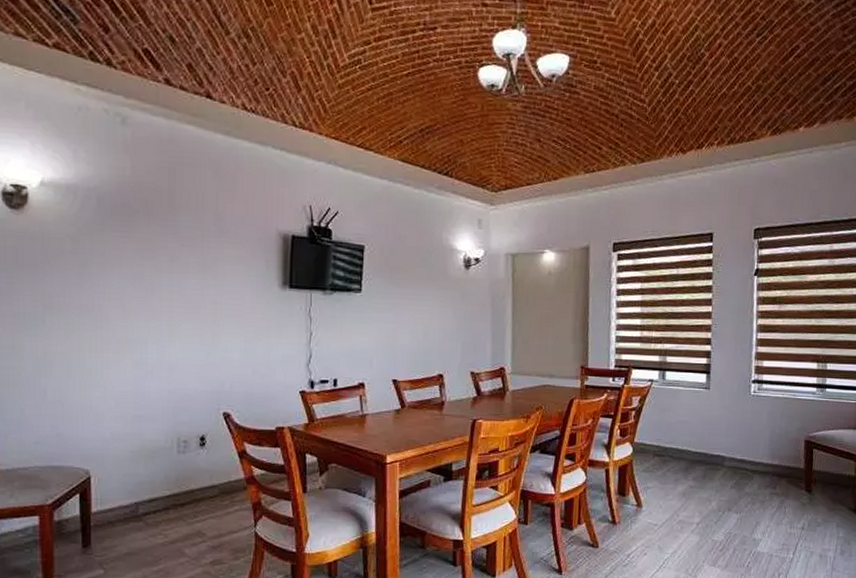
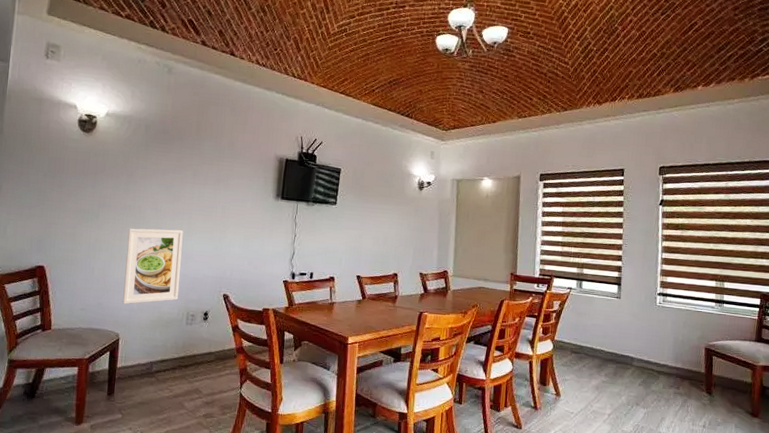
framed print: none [88,333,165,433] -> present [122,228,184,304]

